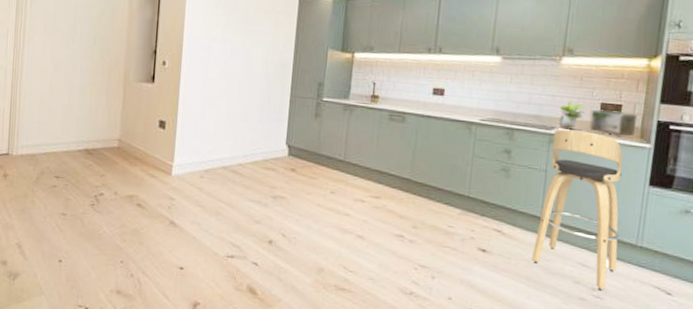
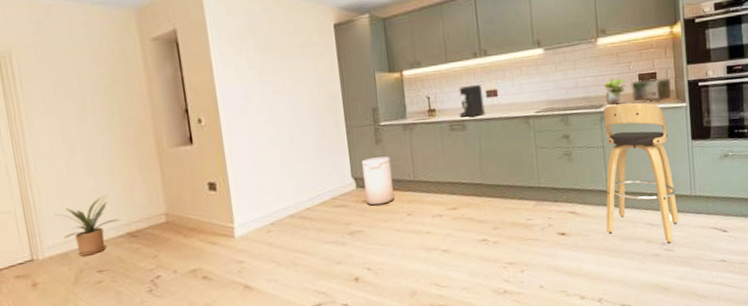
house plant: none [32,111,82,162] -> present [54,194,120,257]
pedal bin: none [295,129,326,178] -> present [362,156,395,207]
coffee maker: none [401,79,430,112] -> present [459,84,485,118]

